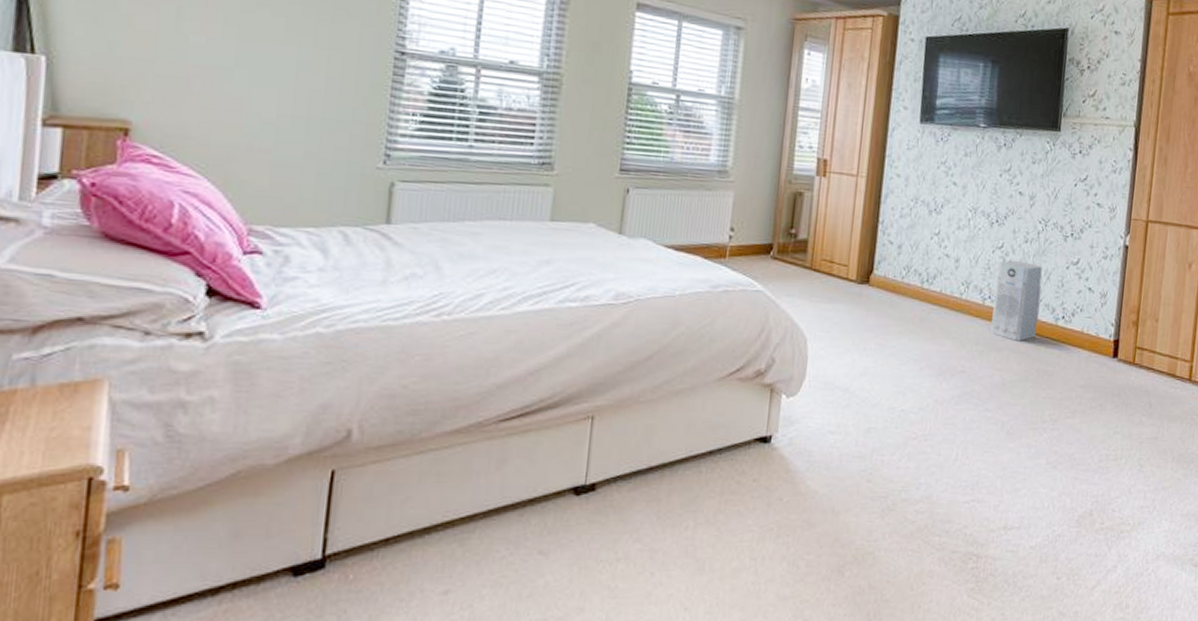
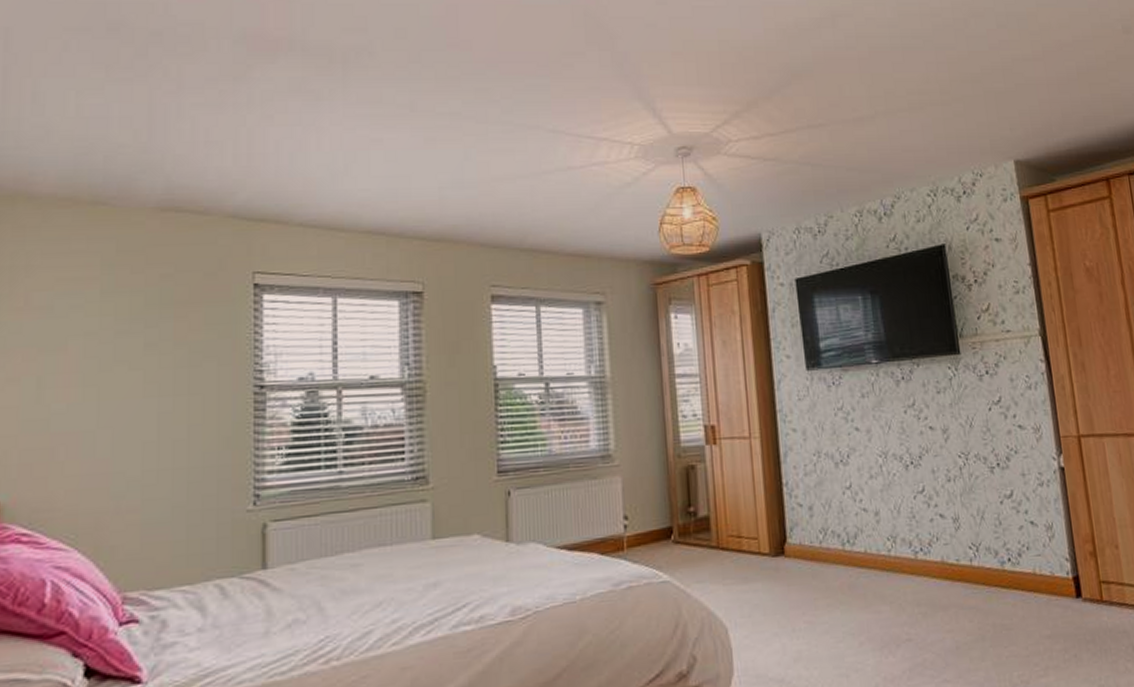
air purifier: present [990,260,1042,341] -> none [924,503,982,596]

